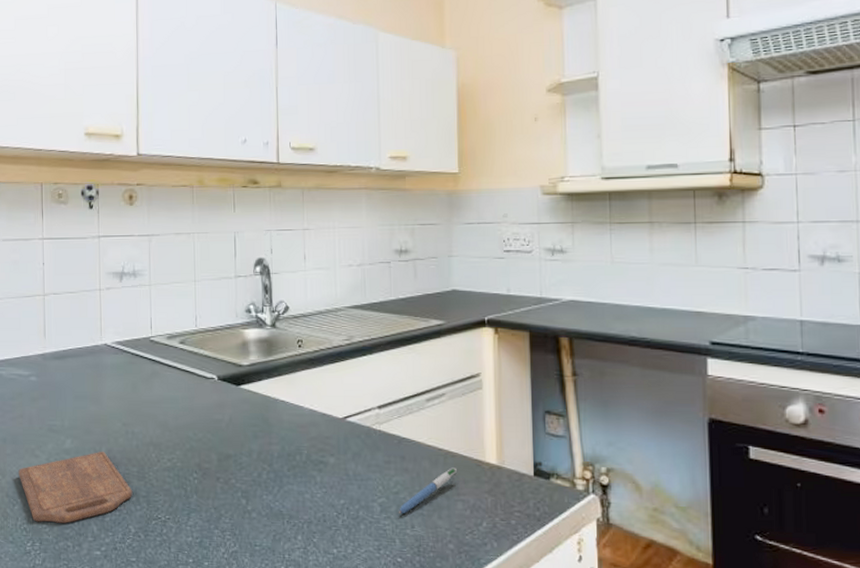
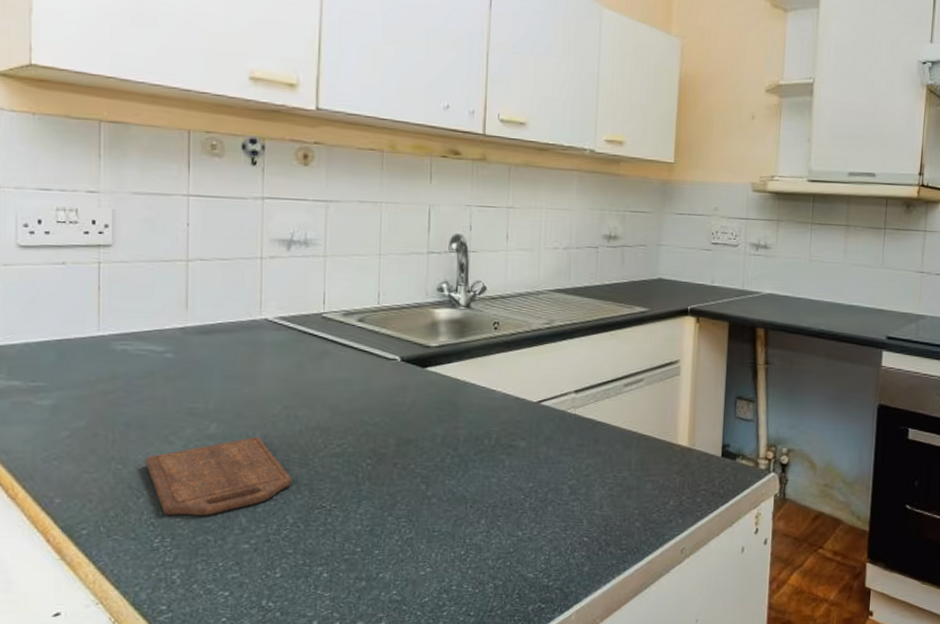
pen: present [398,467,457,514] -> none [587,450,649,496]

